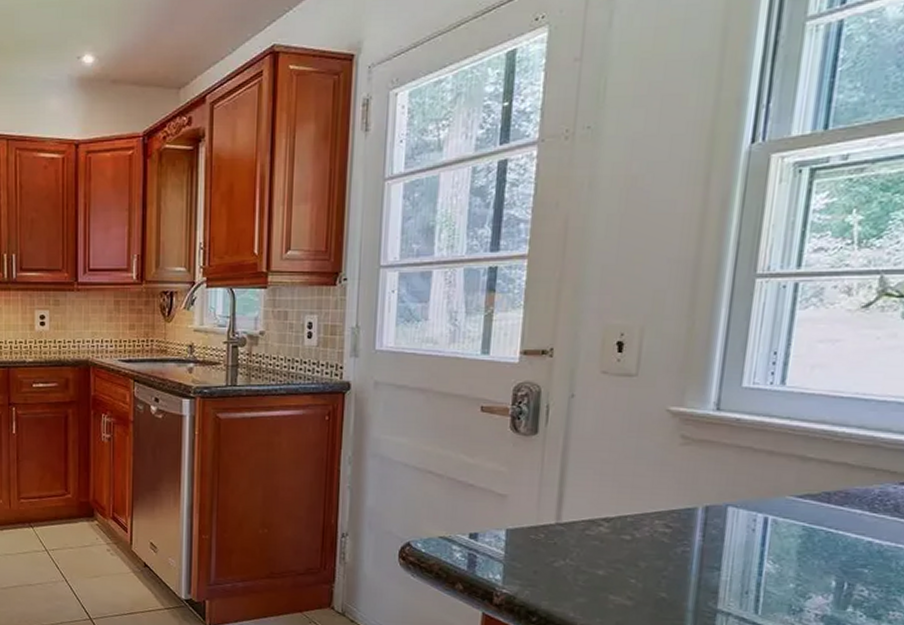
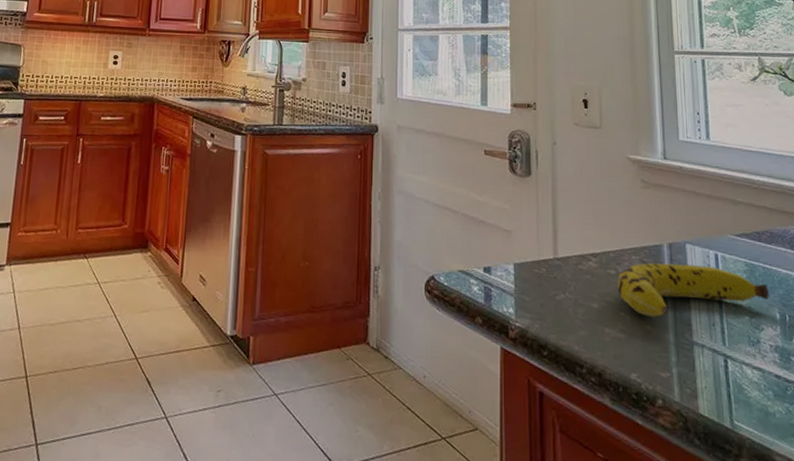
fruit: none [631,527,828,585] -> present [617,262,769,317]

